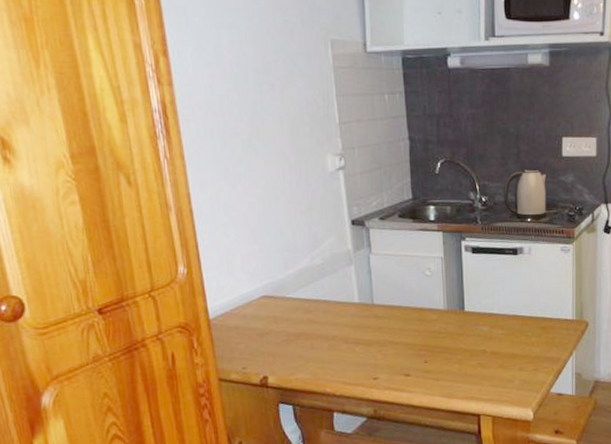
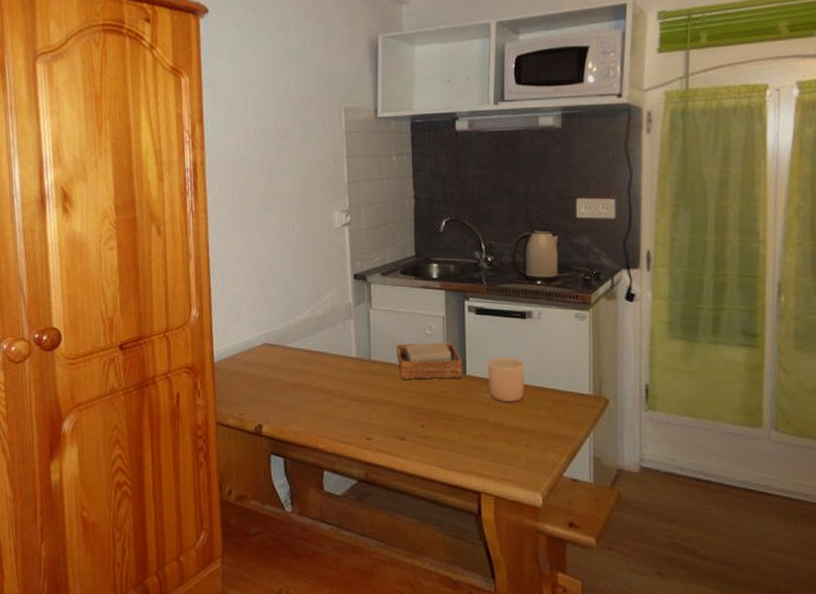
napkin holder: none [397,282,461,320] -> present [396,343,463,380]
mug: none [483,291,518,333] -> present [487,357,525,402]

